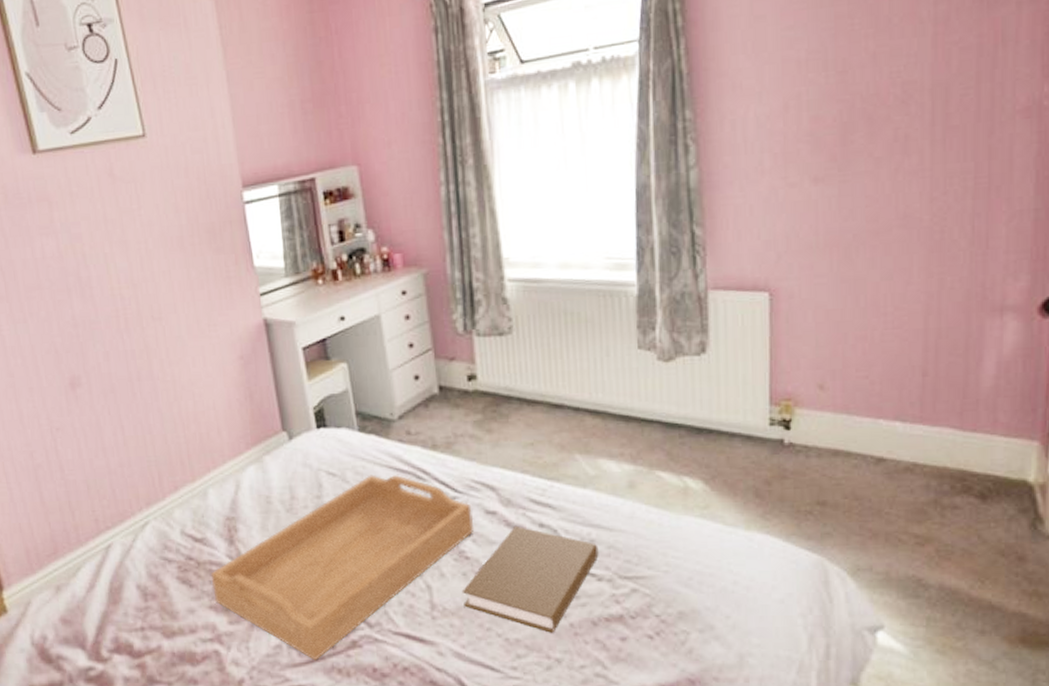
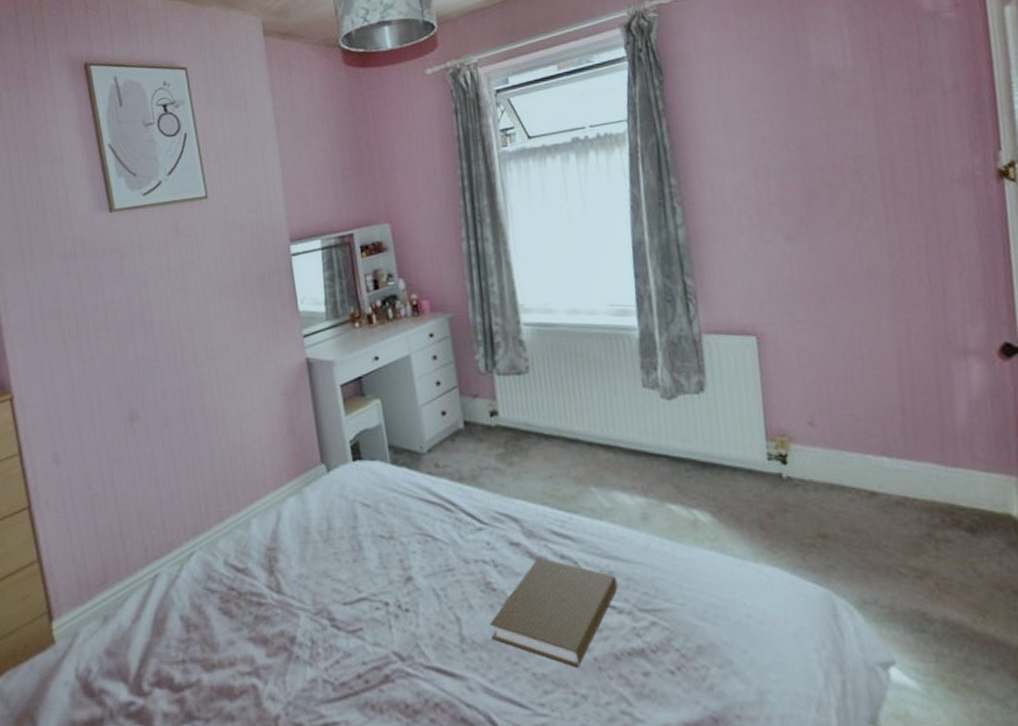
serving tray: present [210,475,474,661] -> none [251,506,499,696]

